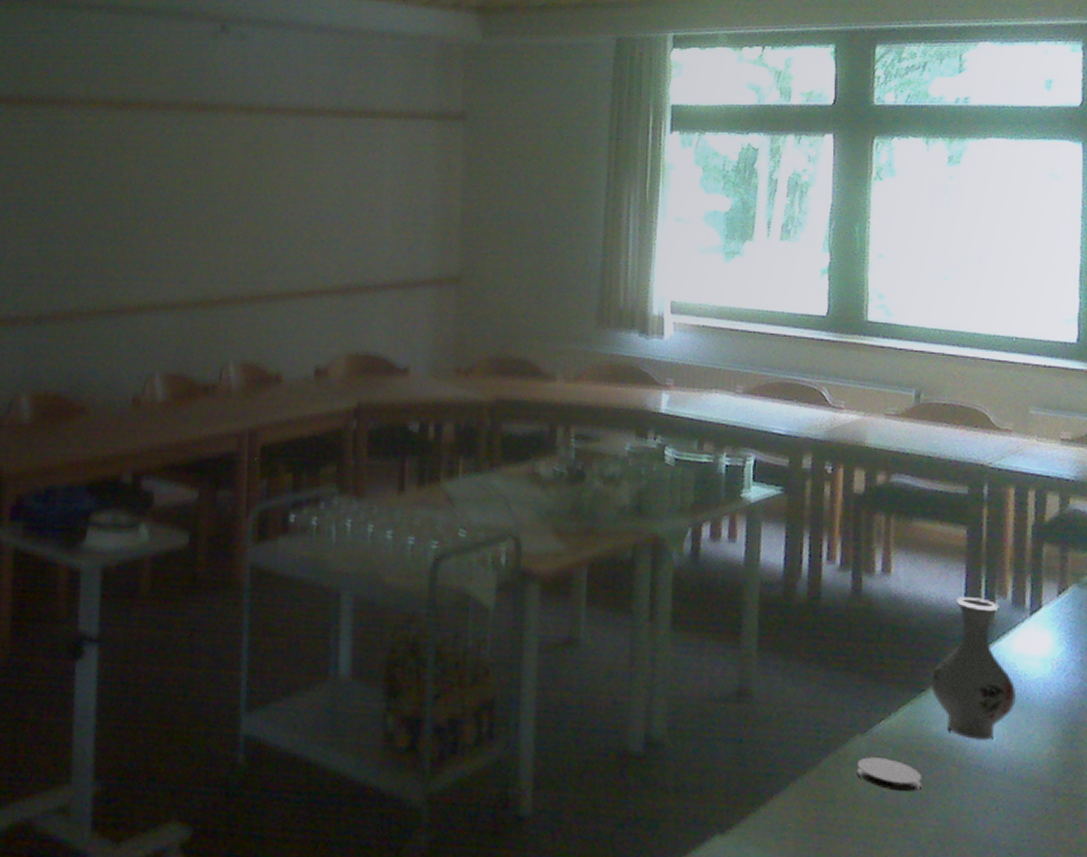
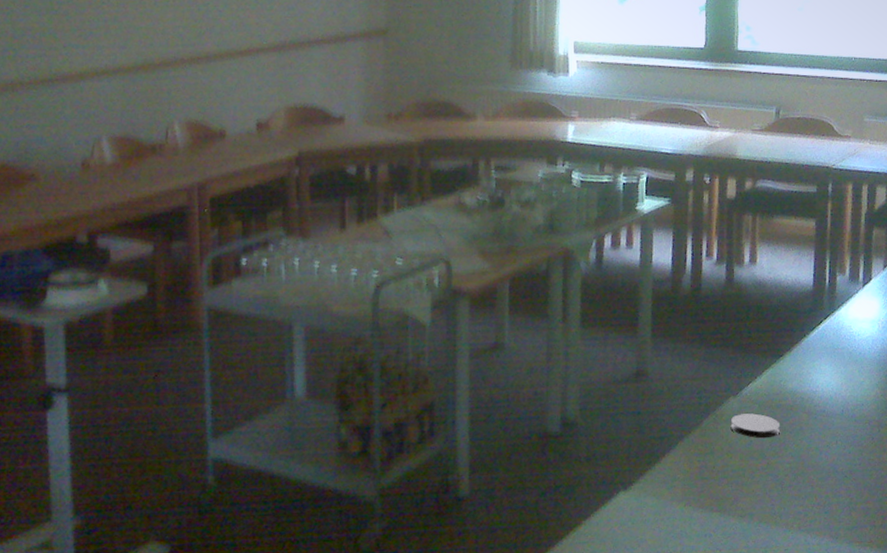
vase: present [930,597,1016,740] -> none [787,276,851,391]

